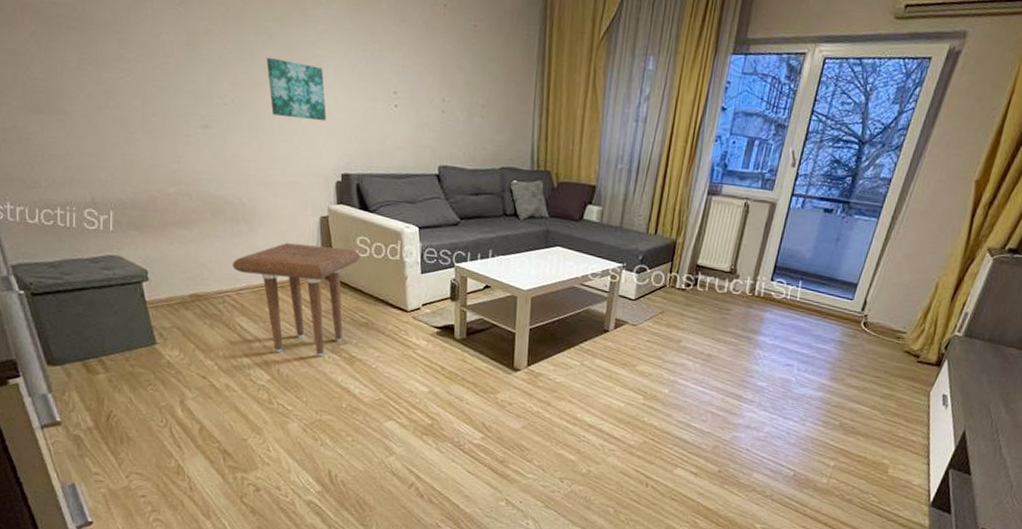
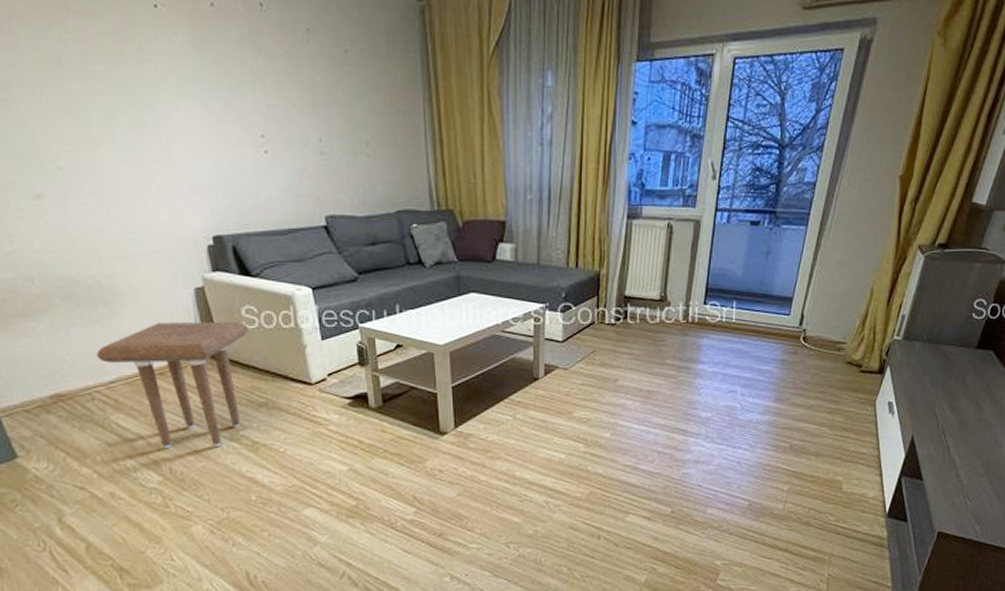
wall art: present [266,57,326,122] -> none [101,107,185,177]

